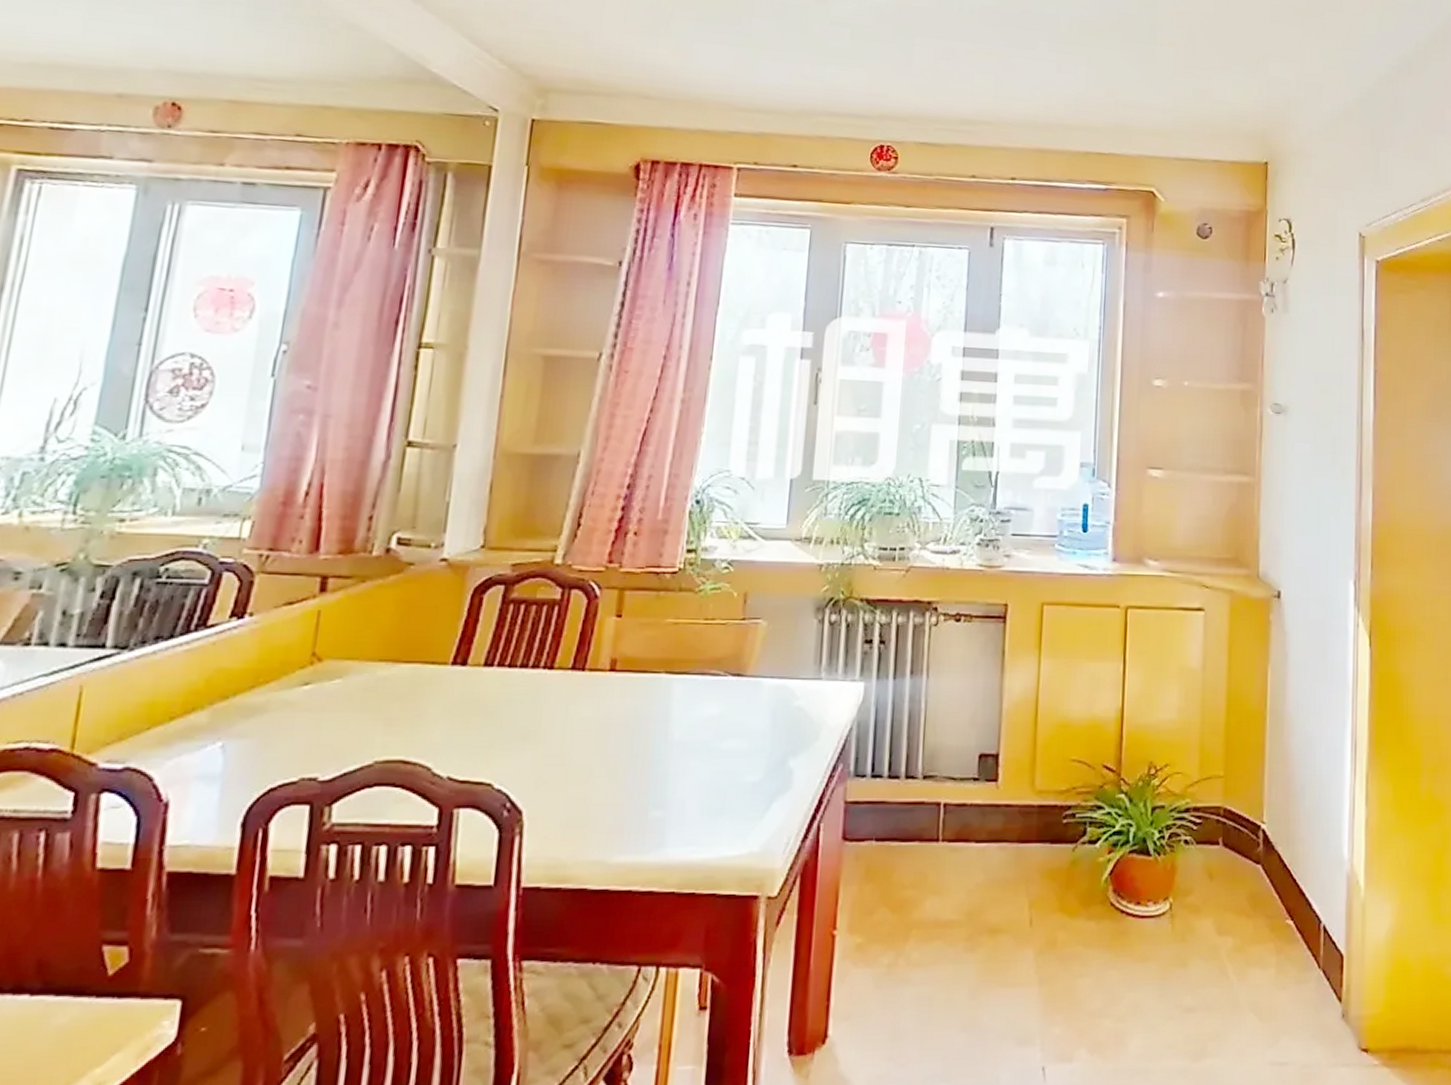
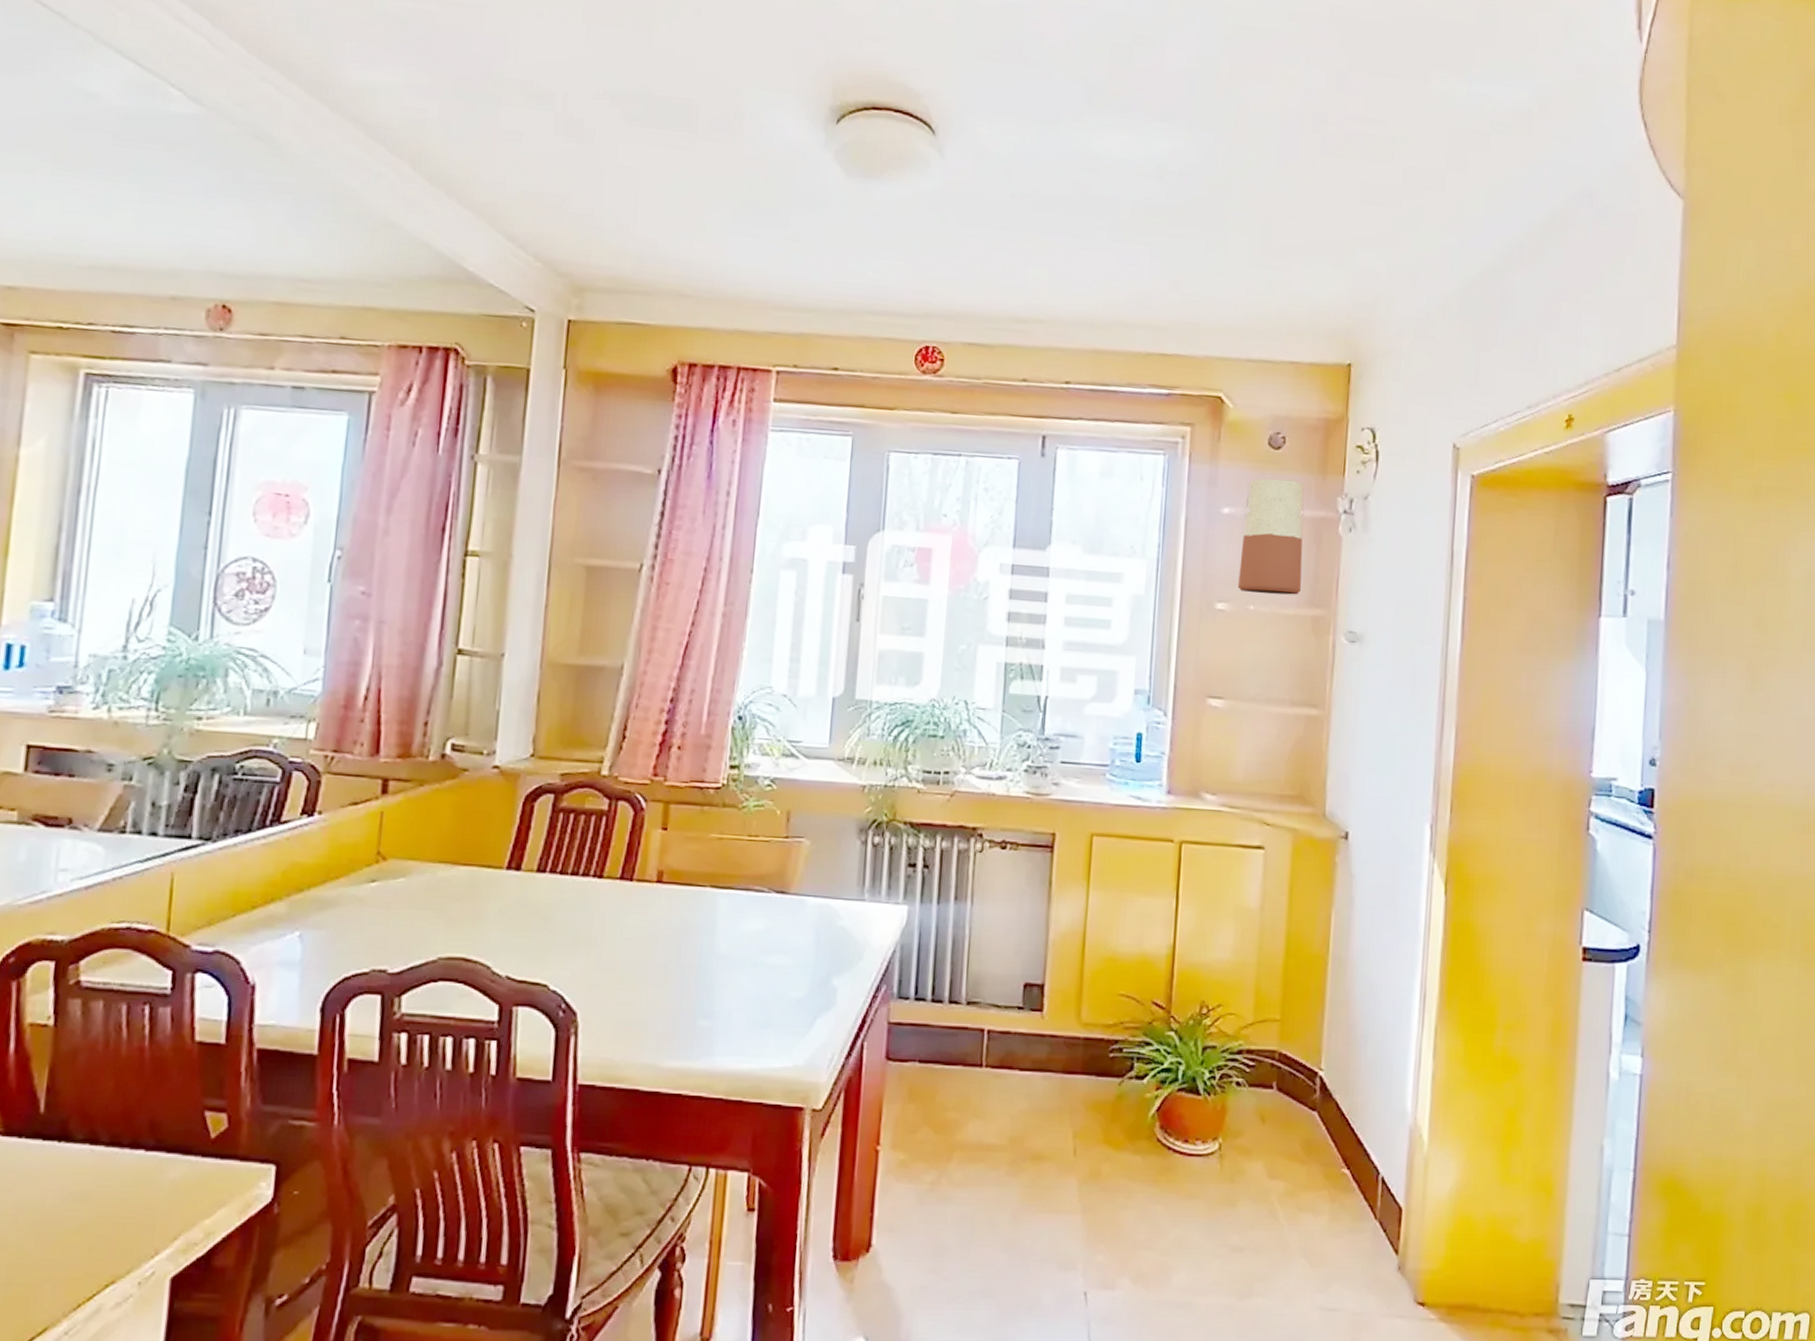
vase: none [1173,265,1231,371] -> present [1238,478,1305,595]

